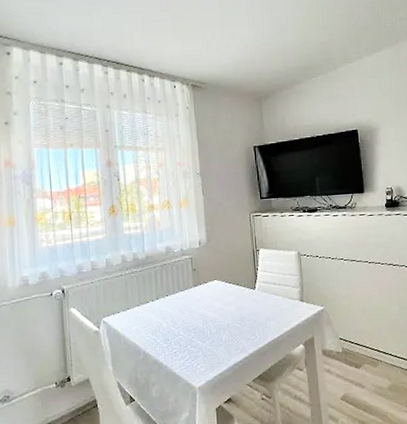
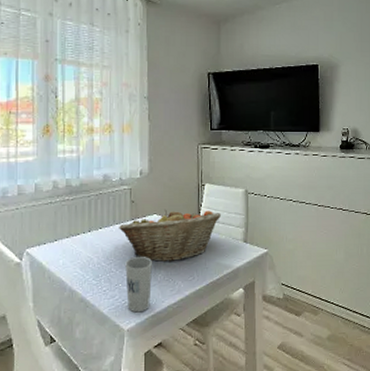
fruit basket: none [183,273,277,324] -> present [119,209,221,262]
cup: none [192,319,218,372] -> present [125,256,152,313]

